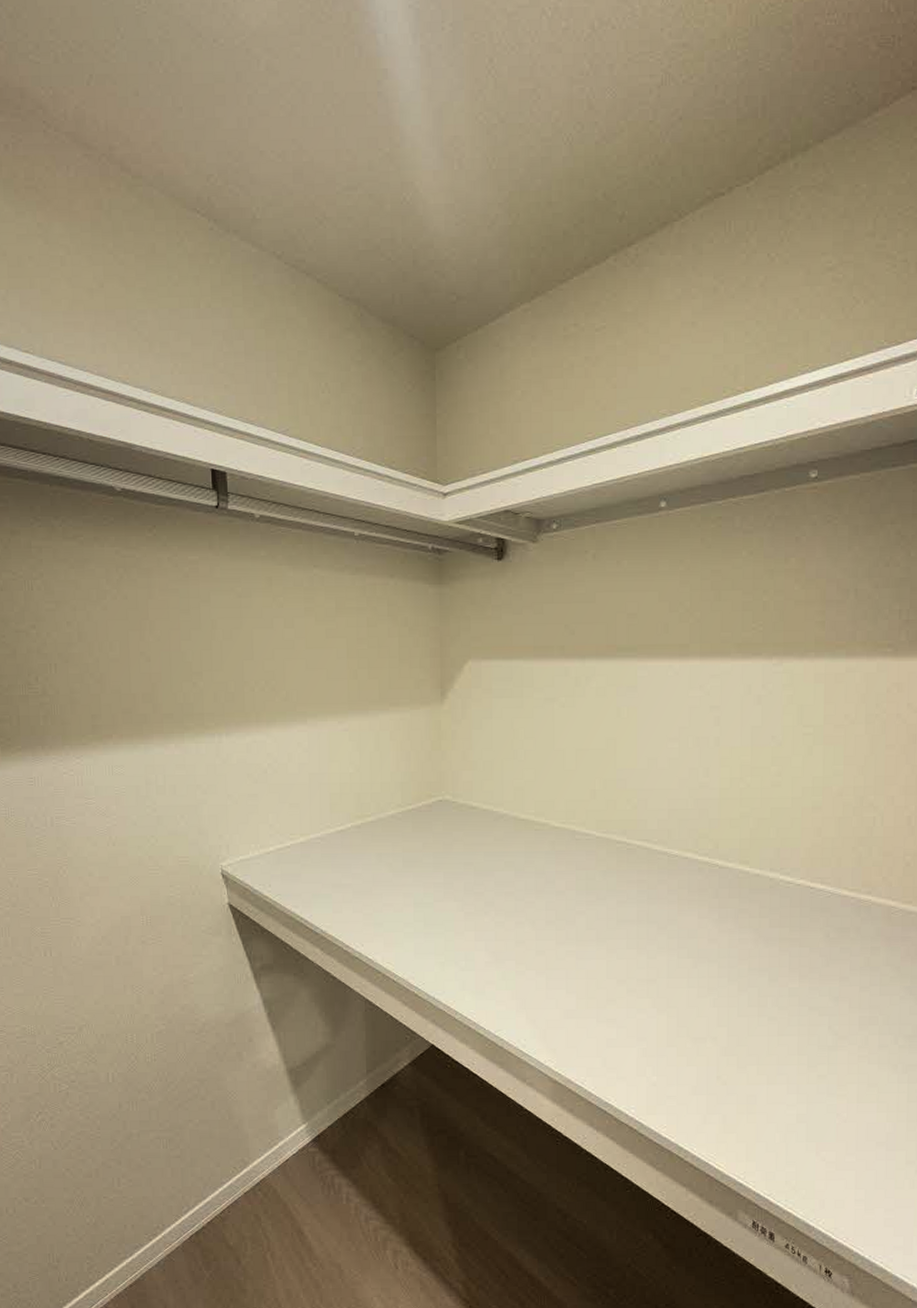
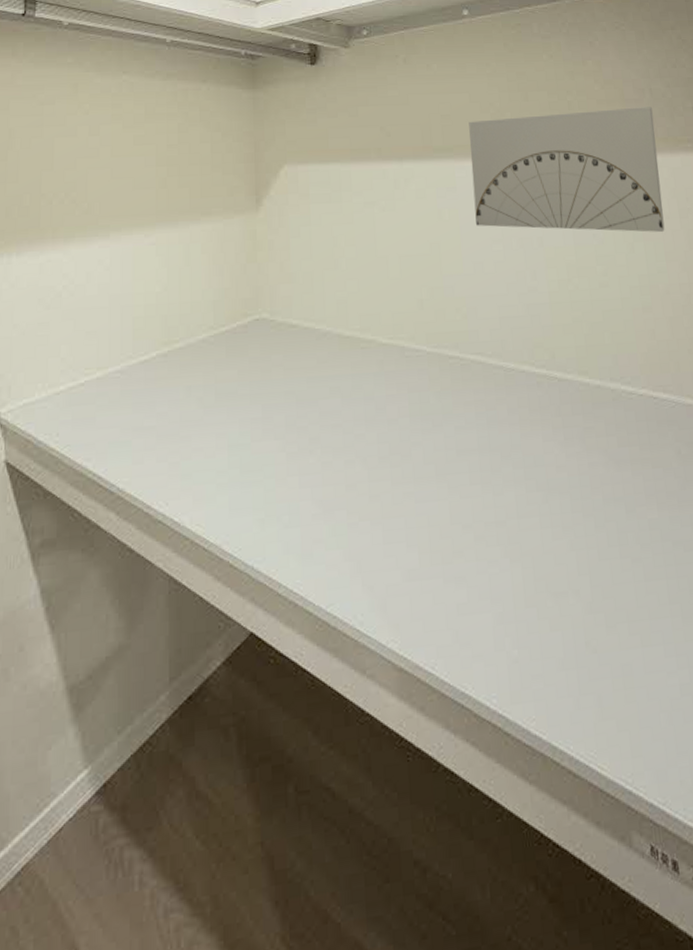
wall art: none [654,608,854,737] -> present [469,107,665,233]

